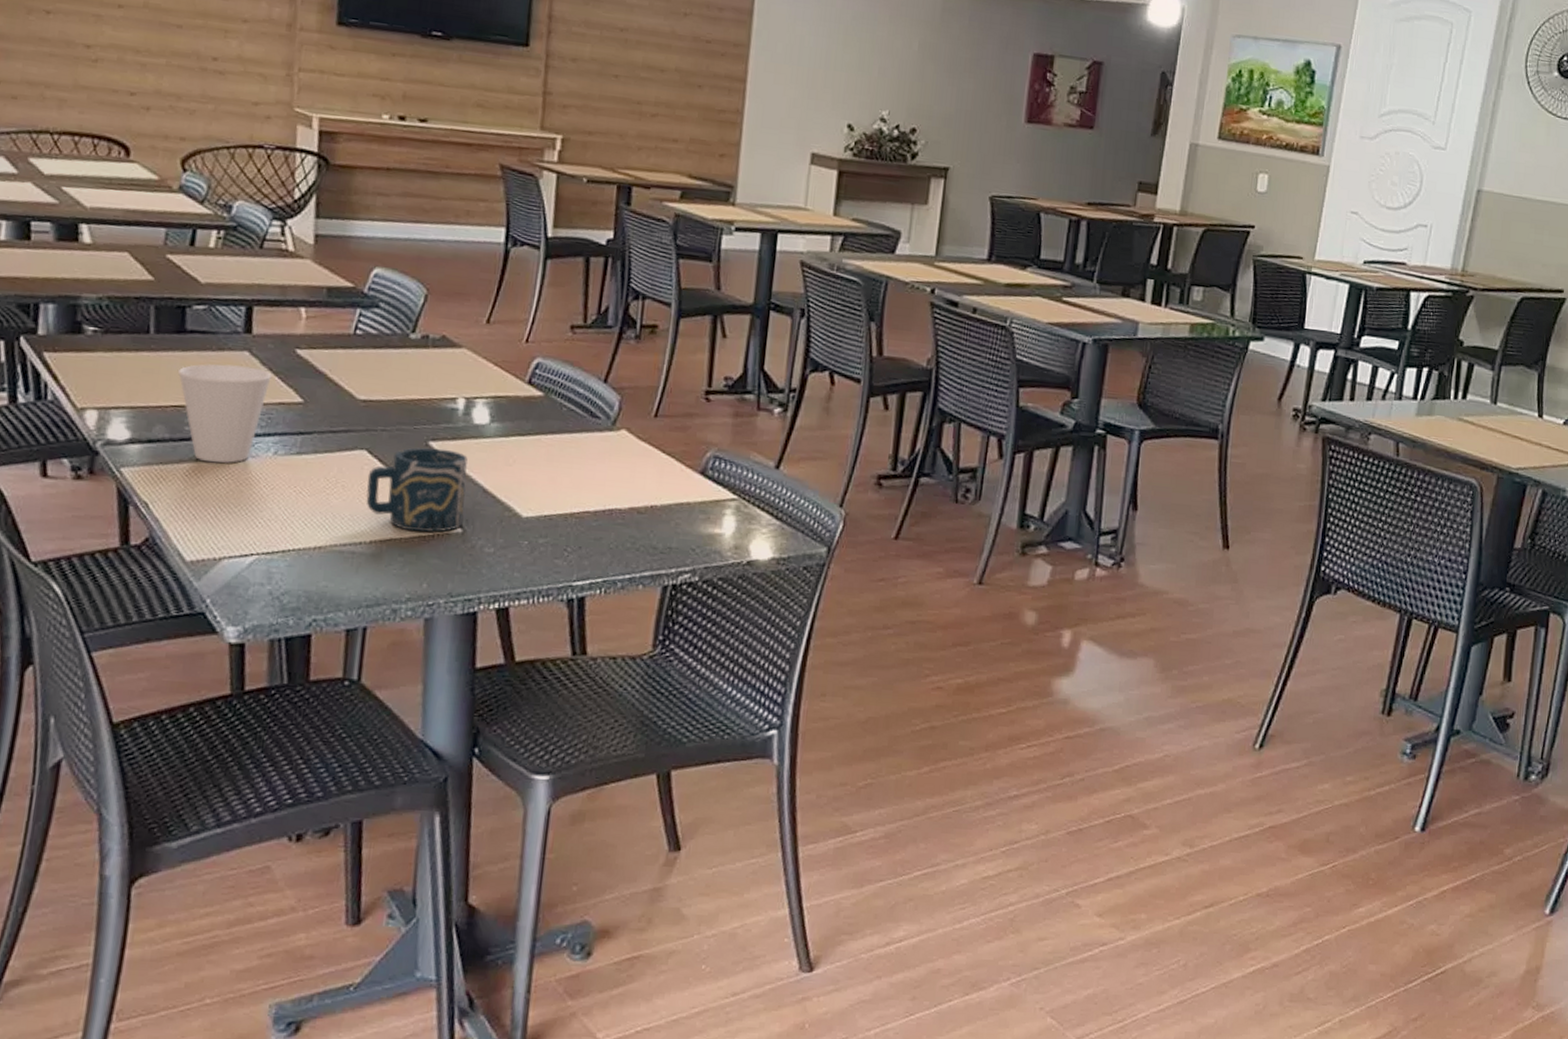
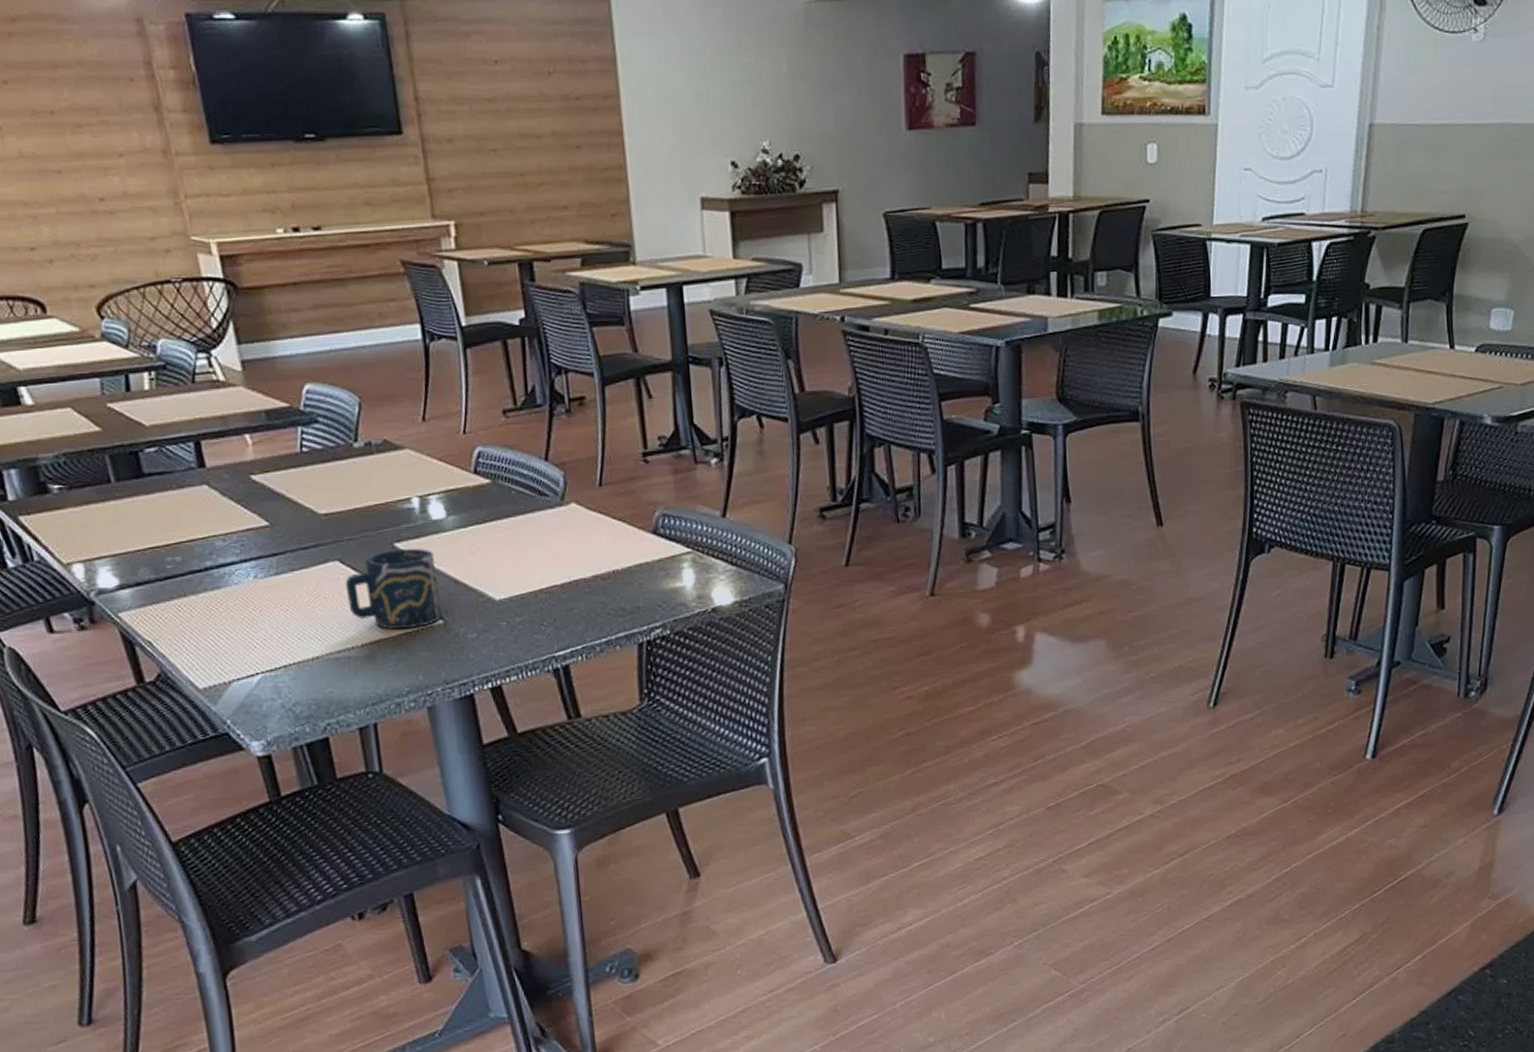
cup: present [177,363,272,463] -> none [146,498,235,595]

